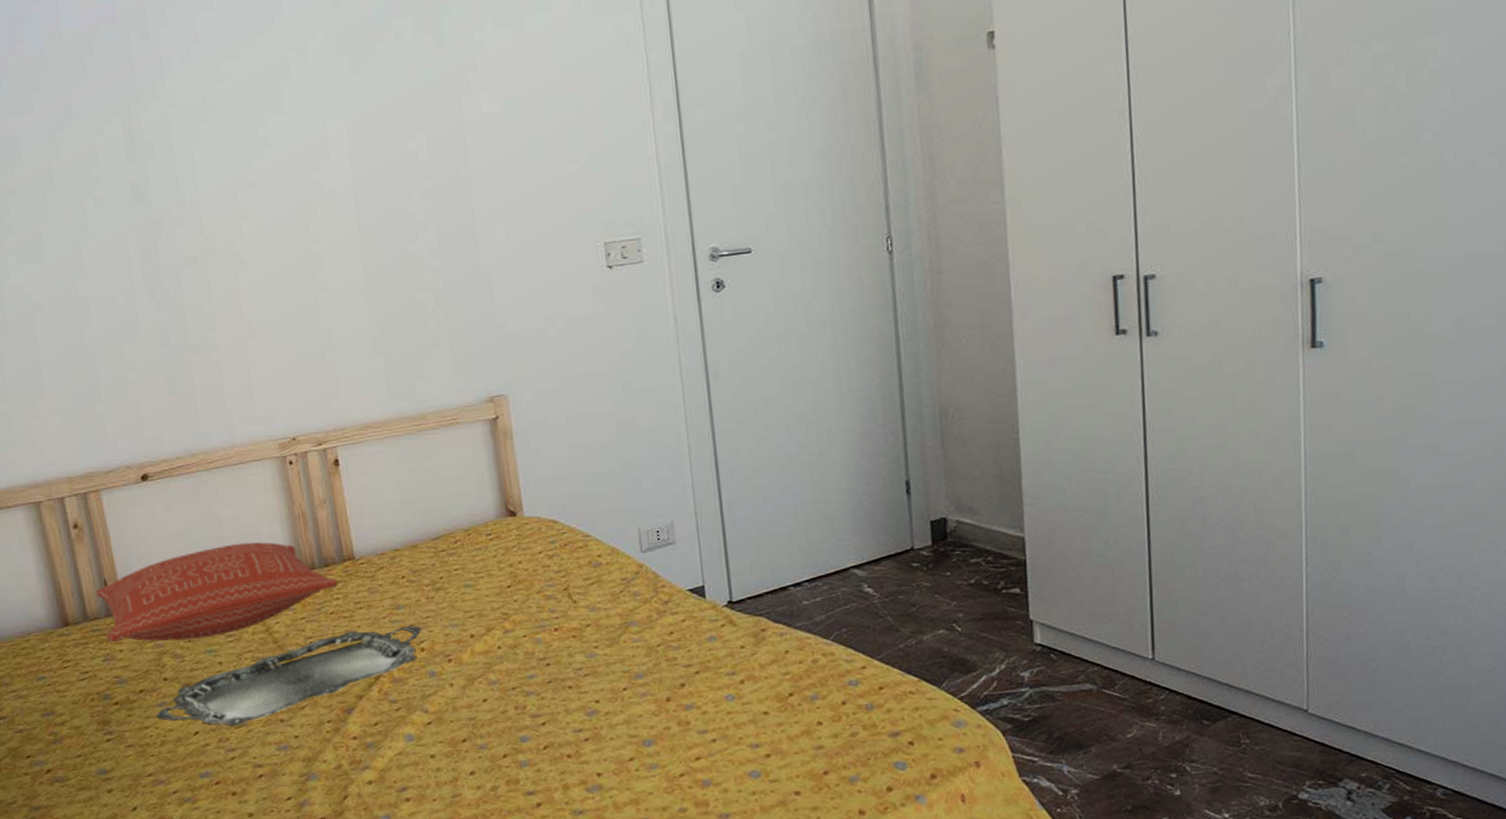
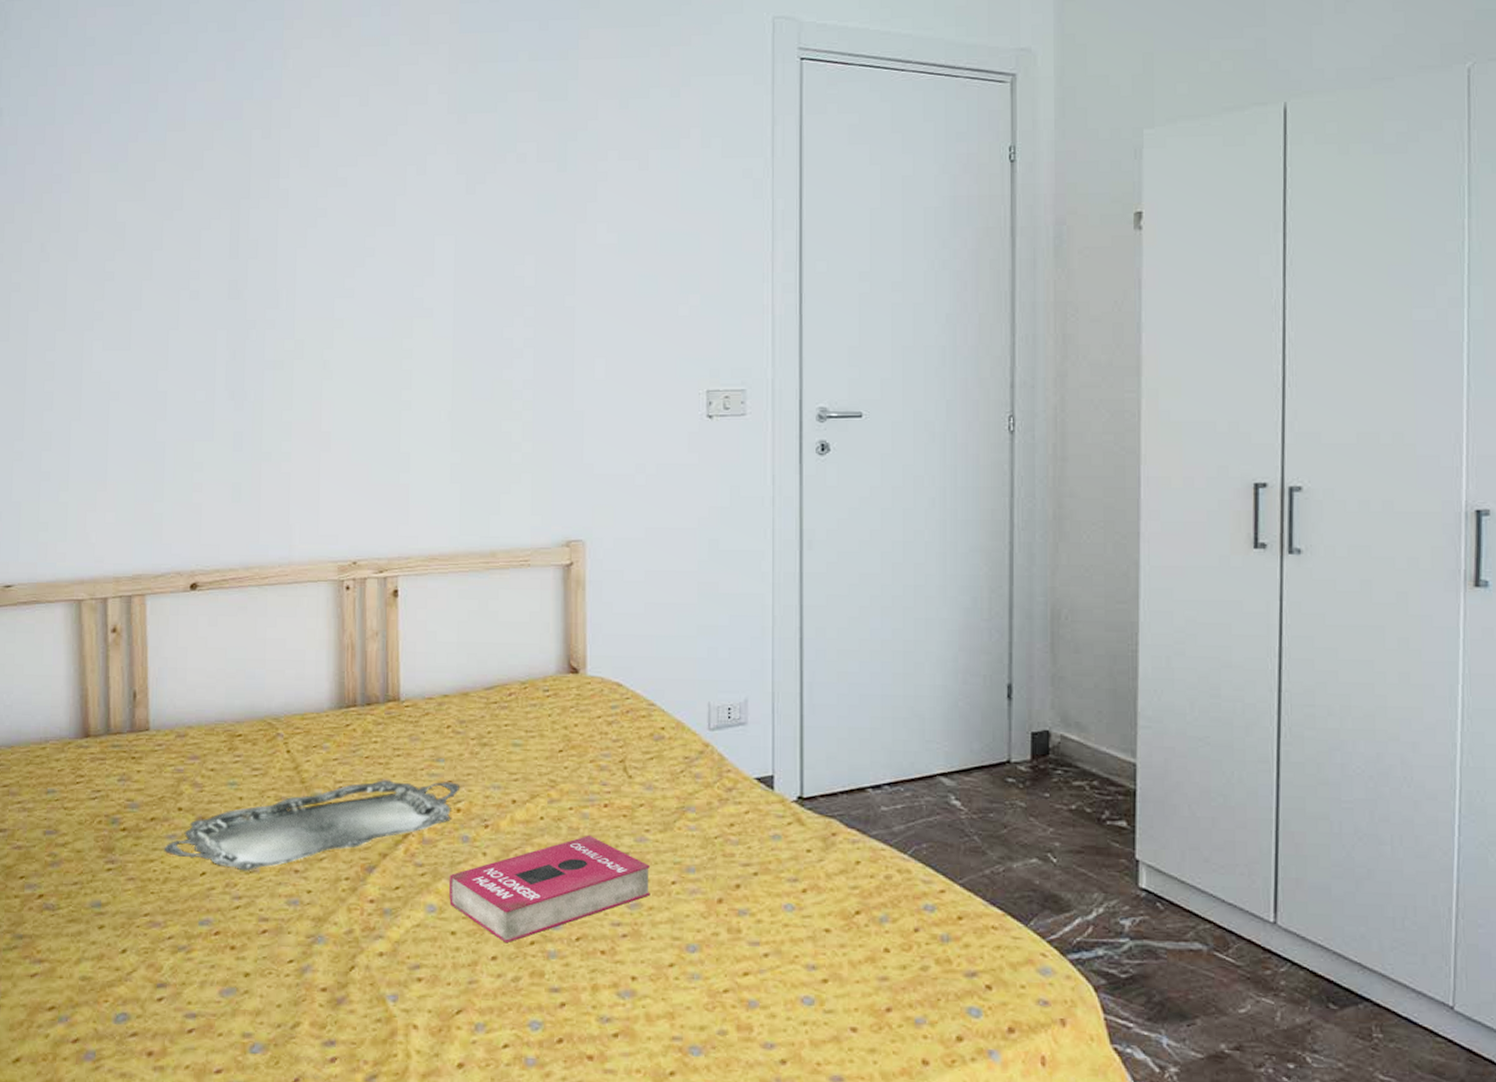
pillow: present [95,542,339,643] -> none [123,668,379,769]
book: none [422,657,606,759] -> present [448,836,651,944]

